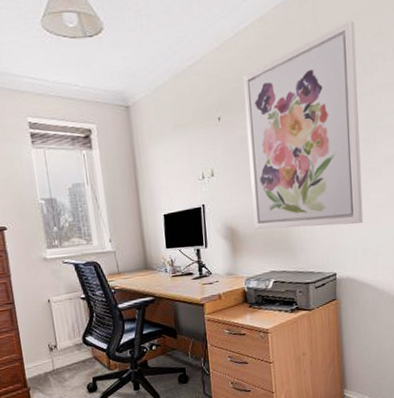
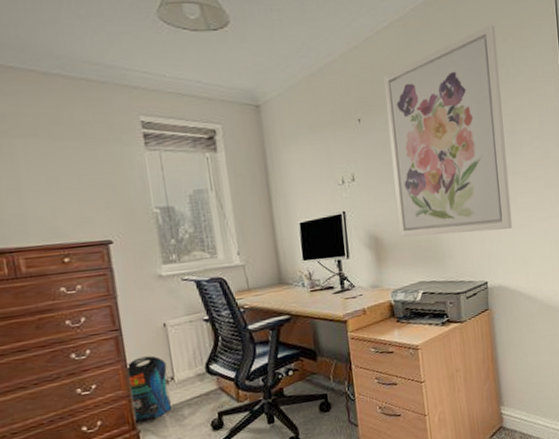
pouch: none [17,326,55,383] -> present [124,355,171,424]

